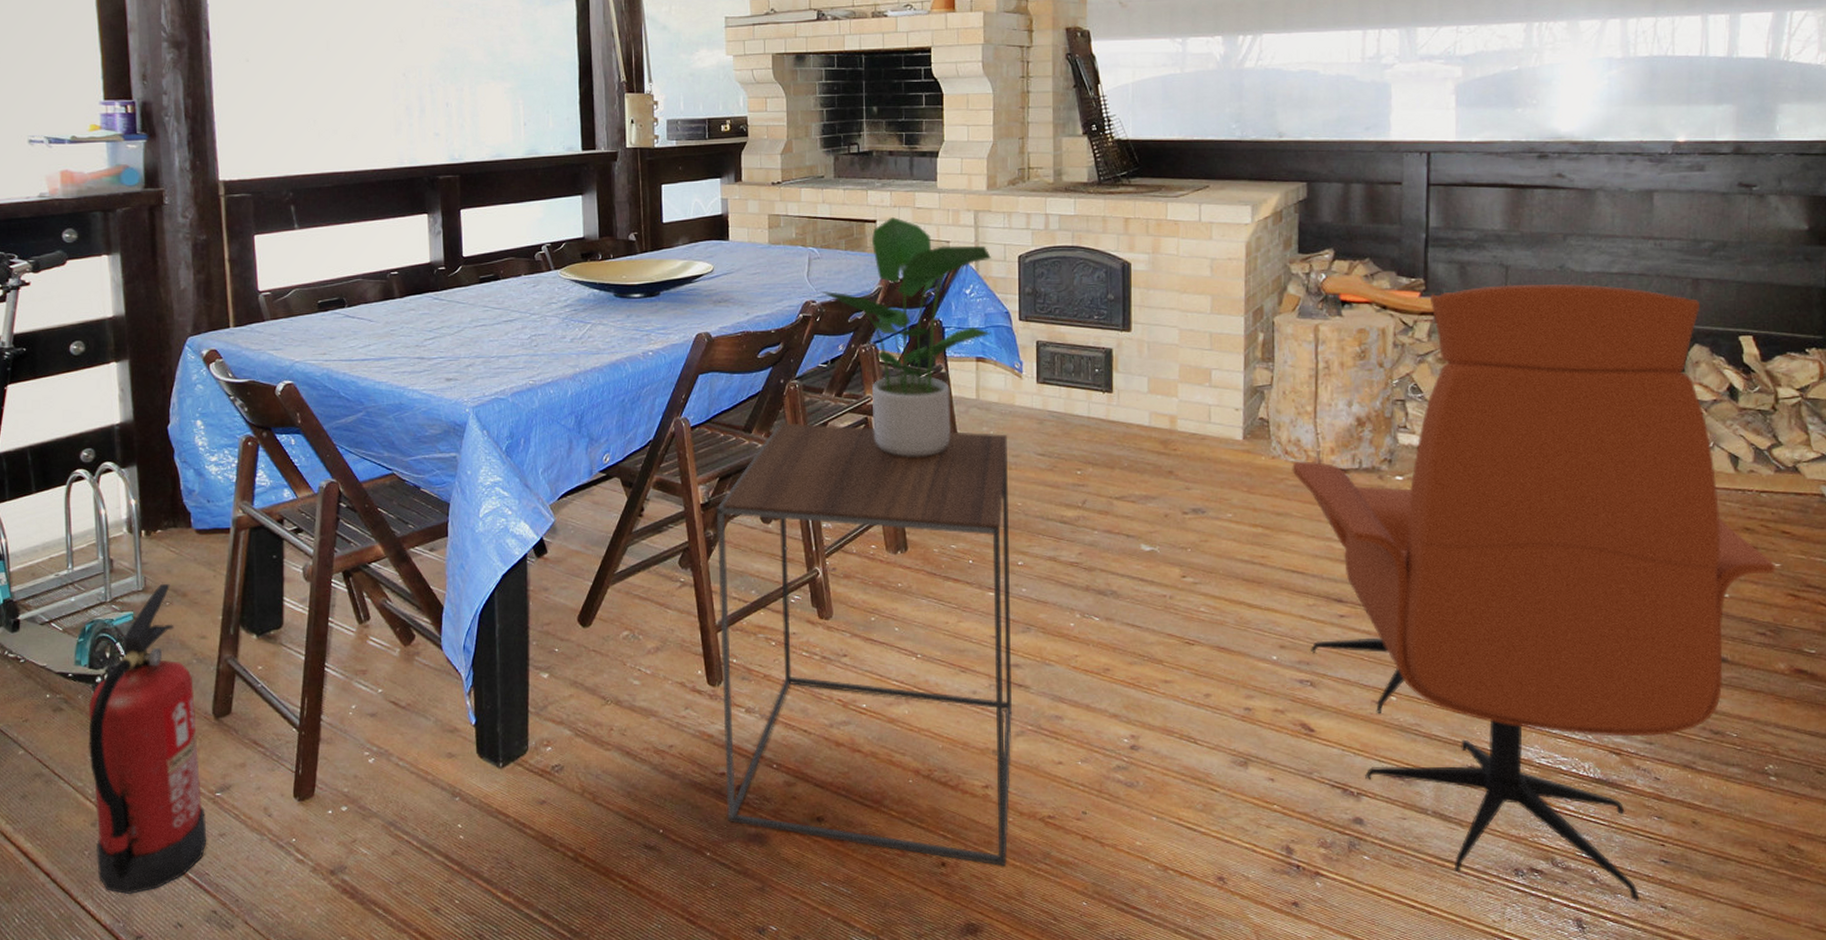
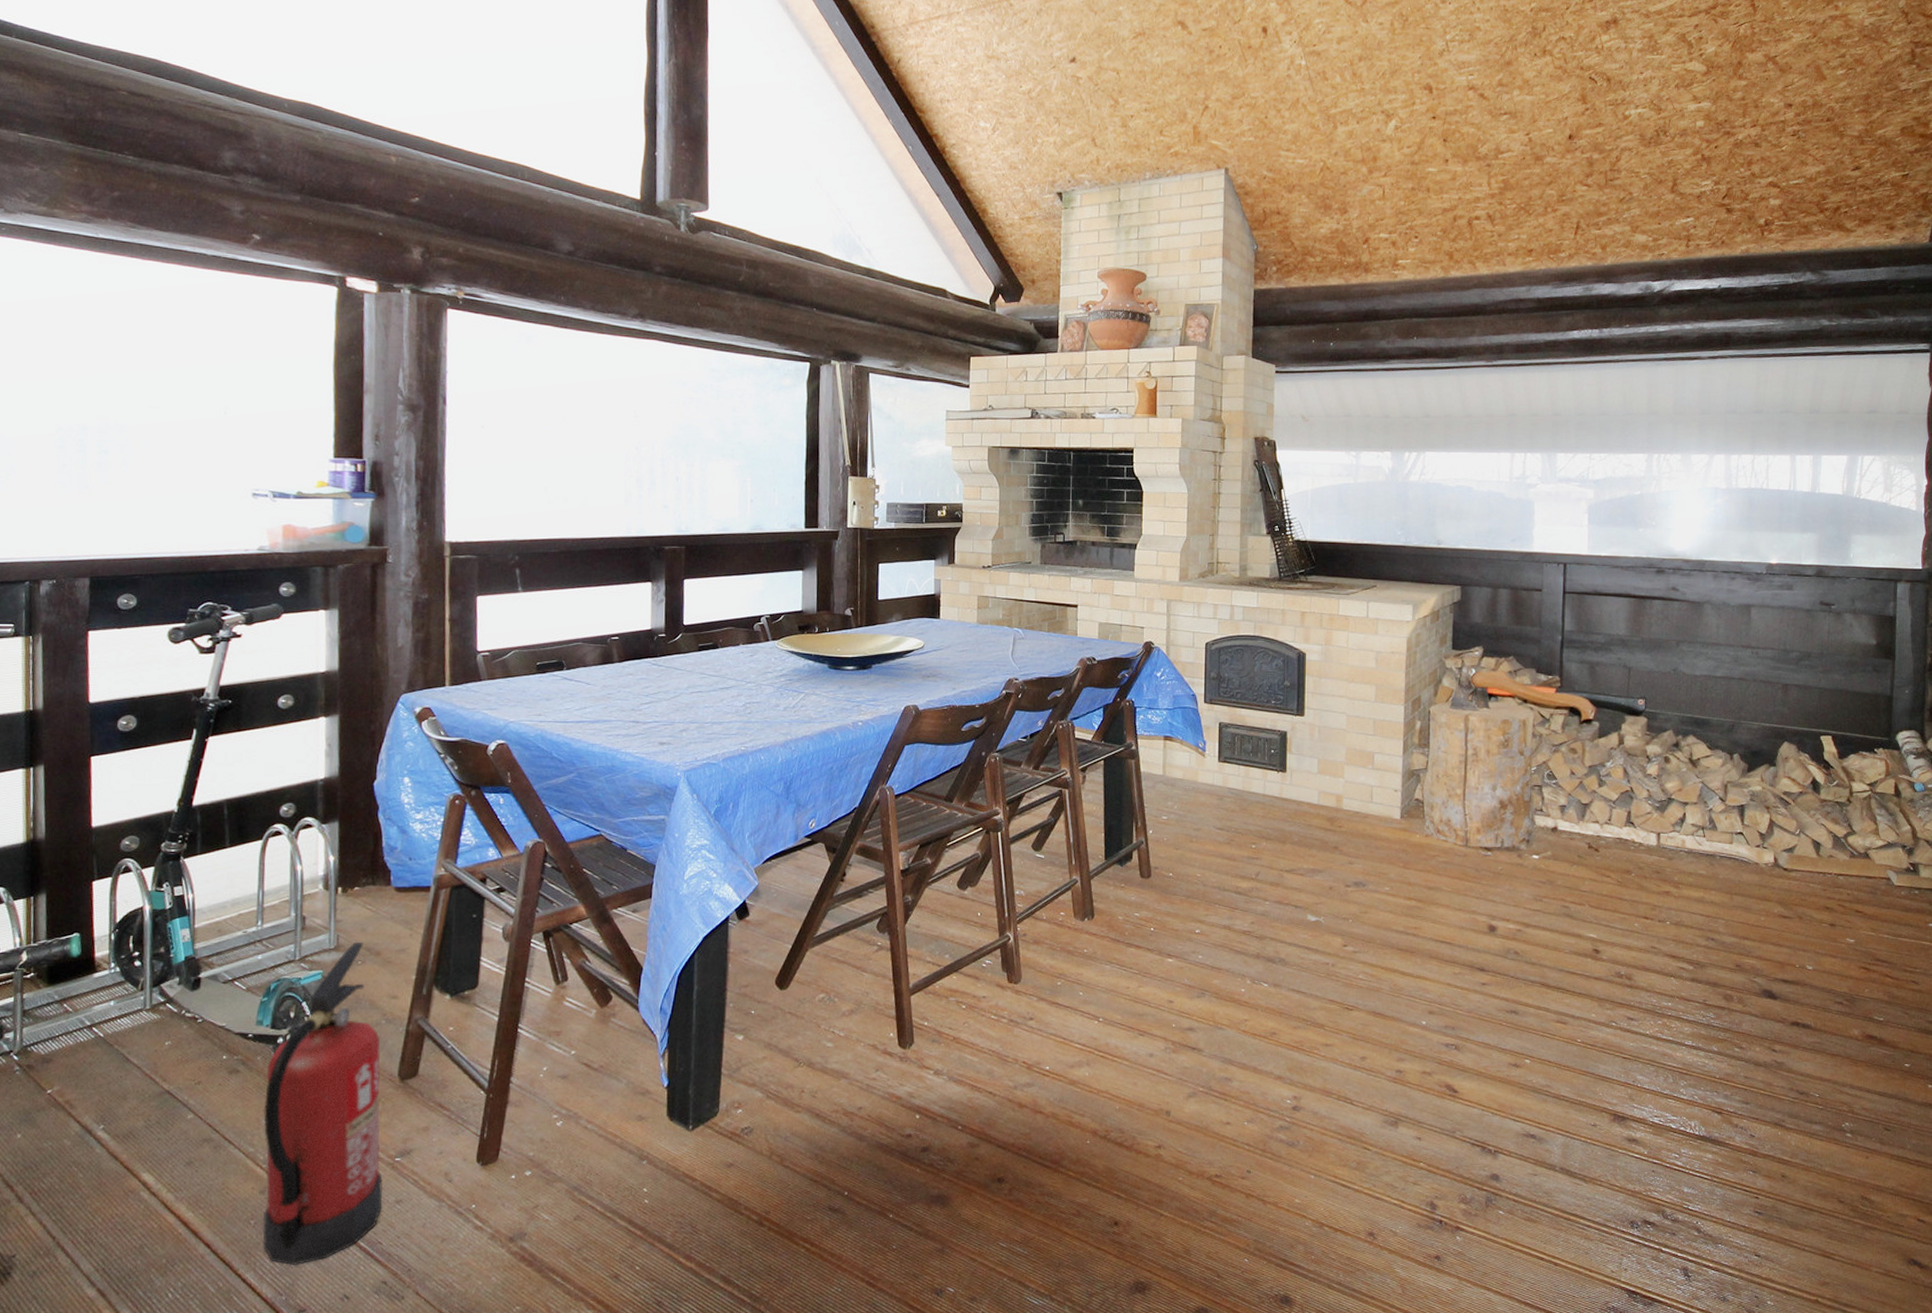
side table: present [716,423,1012,866] -> none [911,793,1190,1224]
potted plant: present [820,217,991,457] -> none [1023,603,1181,829]
lounge chair: present [1292,283,1775,901] -> none [1443,683,1850,1251]

